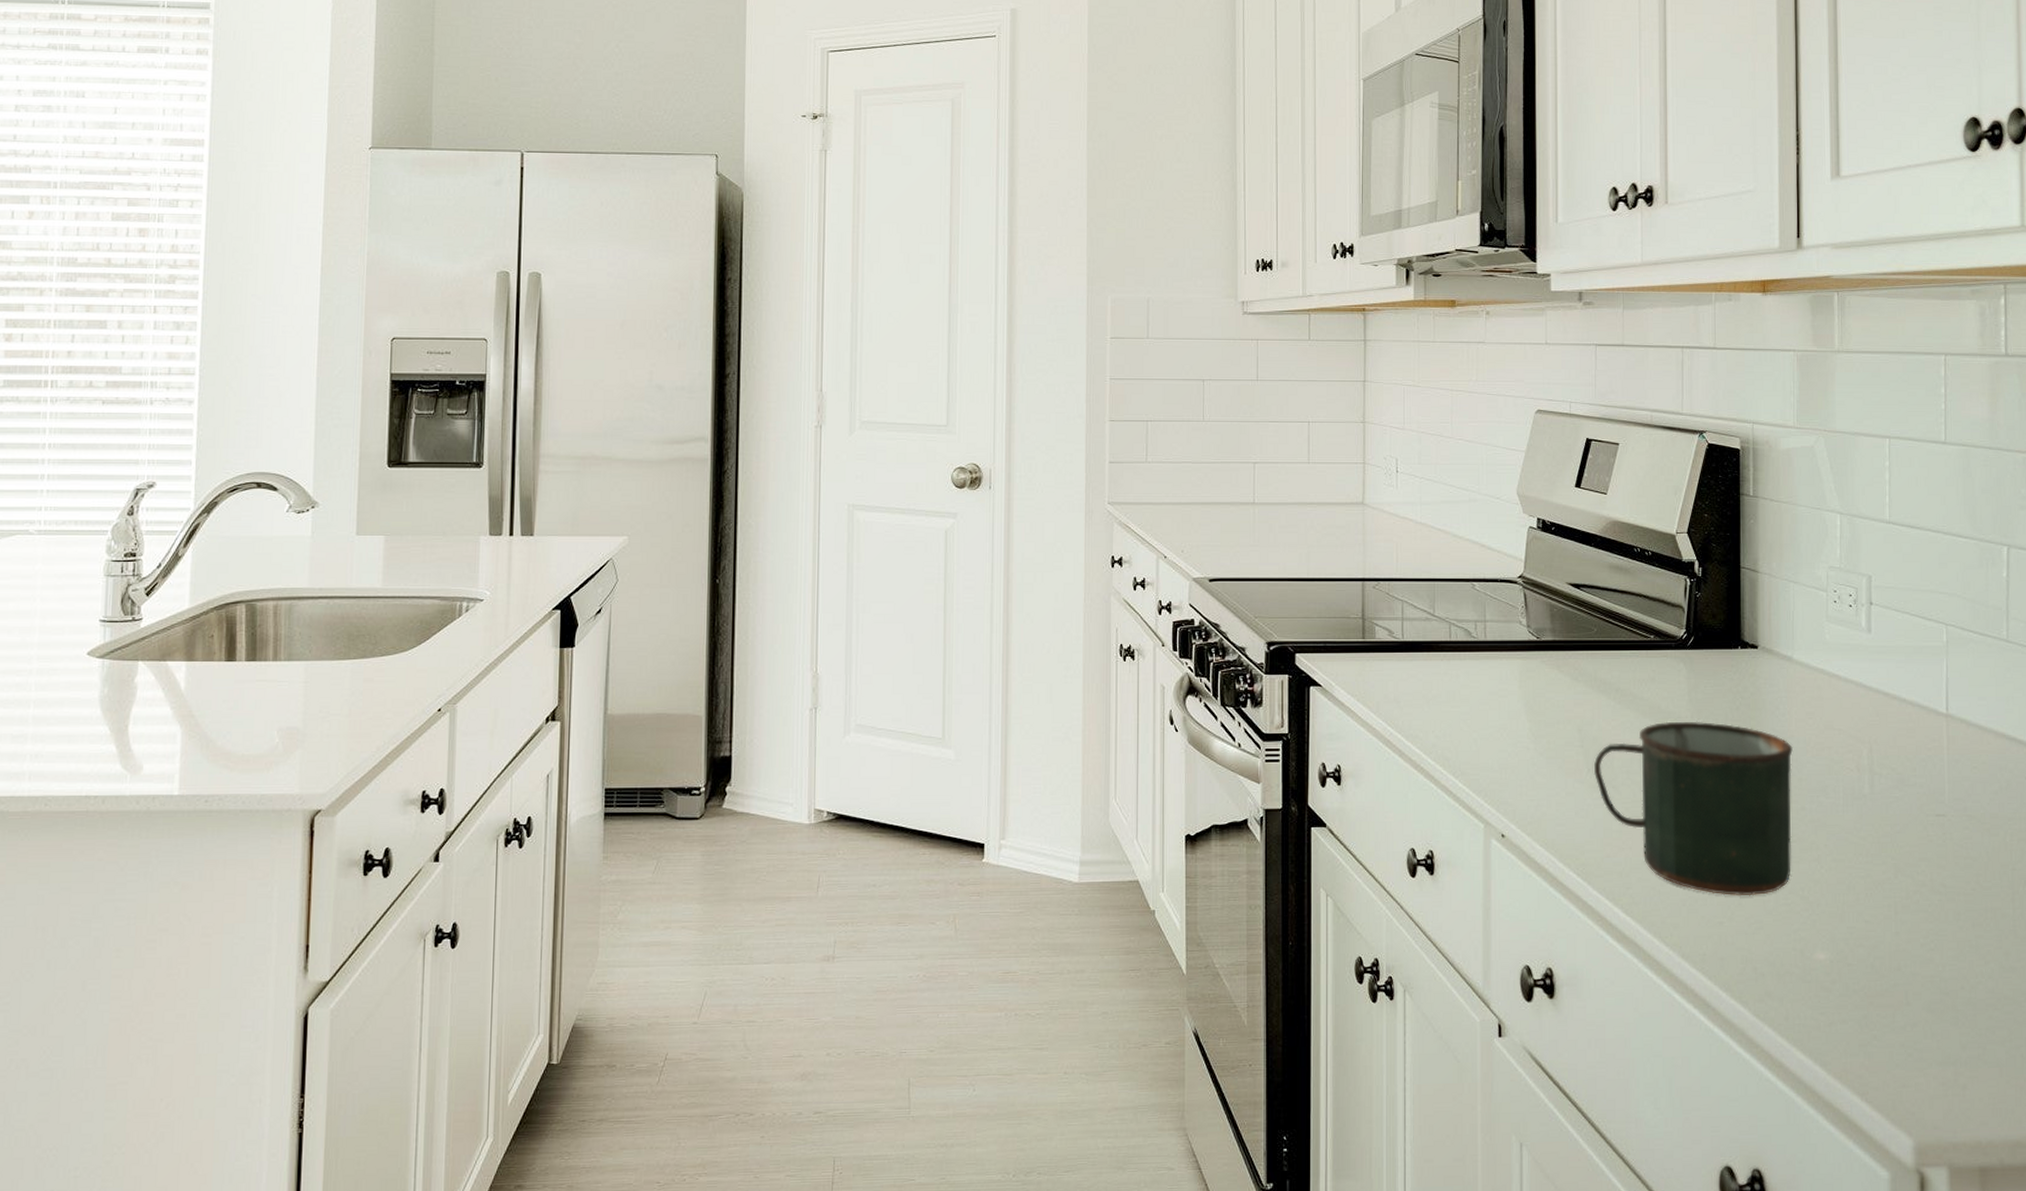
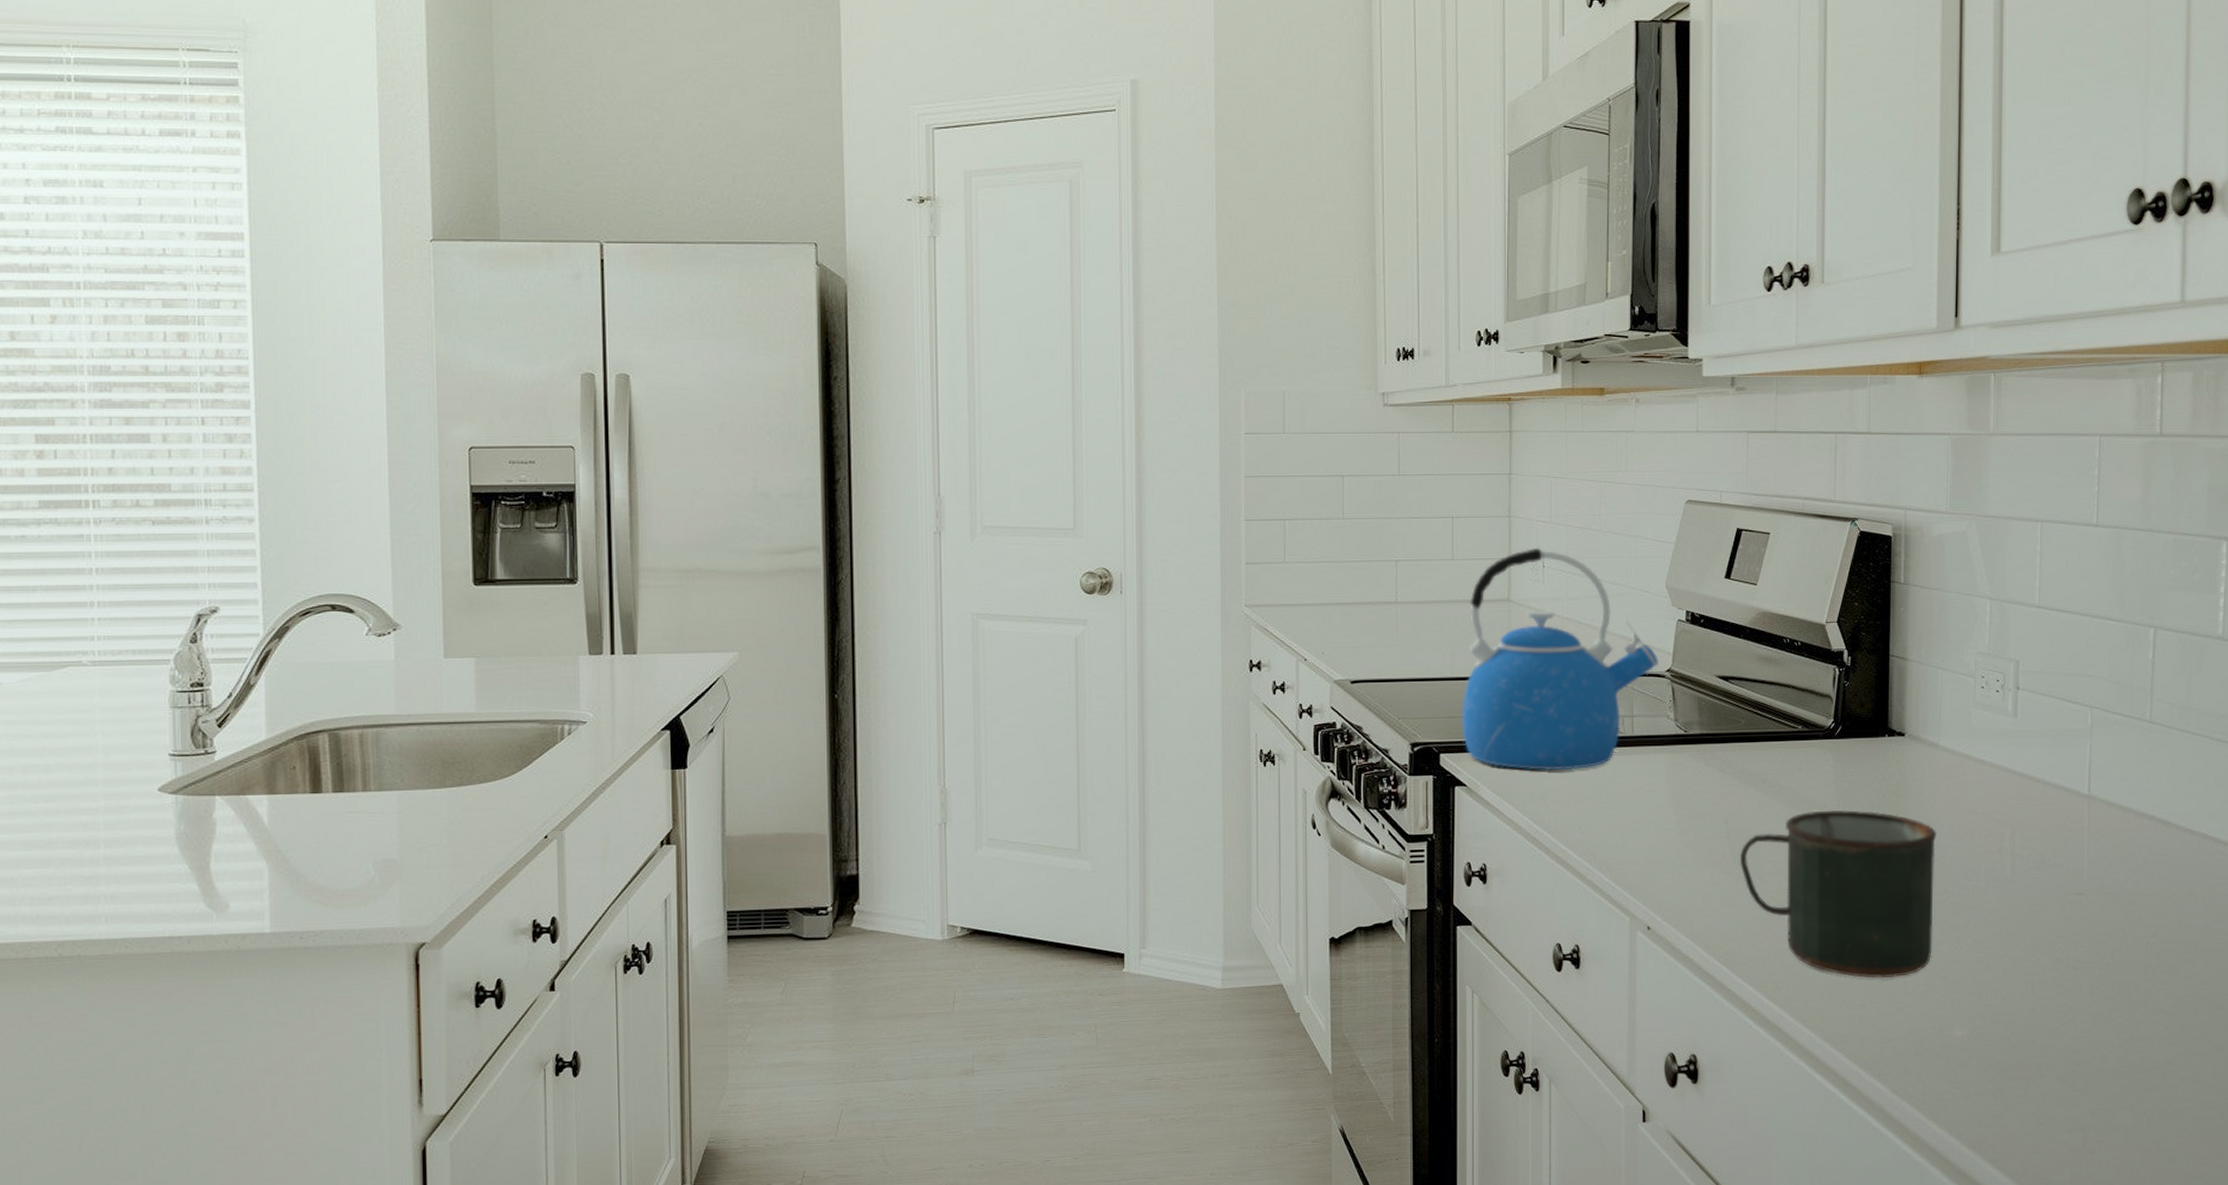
kettle: none [1317,453,1510,674] -> present [1461,547,1658,771]

